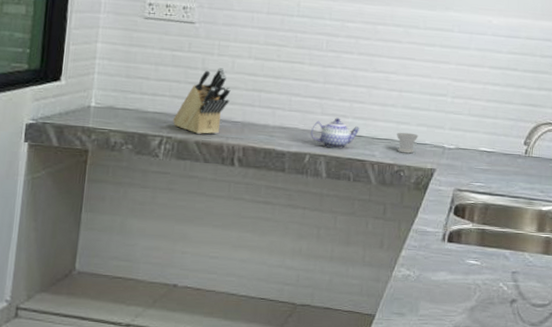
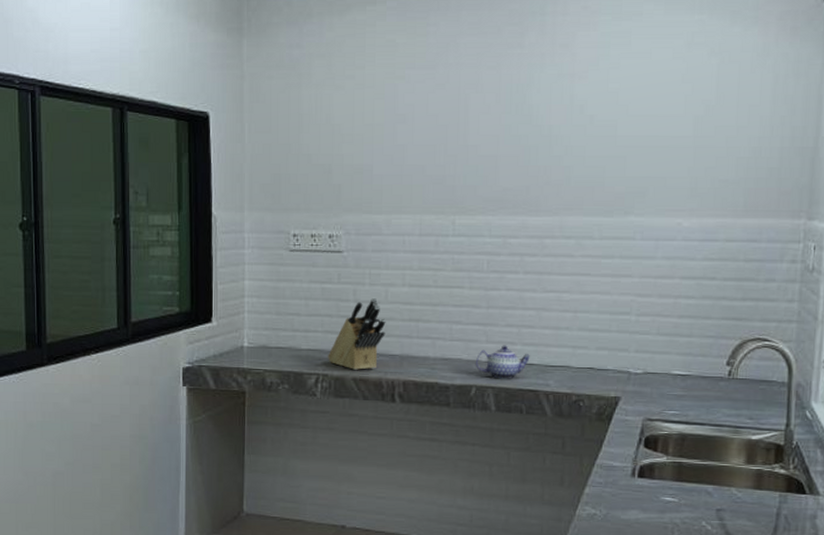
cup: present [396,132,419,154] -> none [572,357,599,381]

